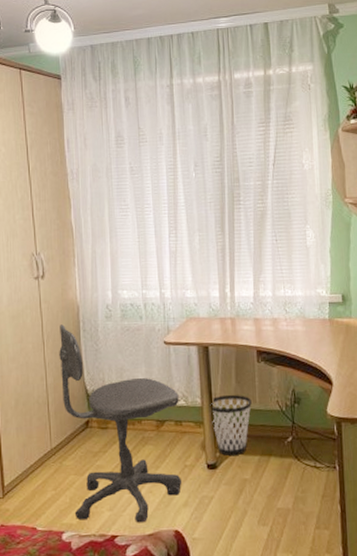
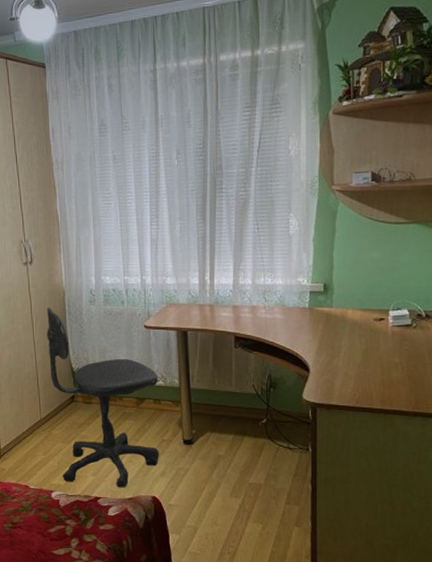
wastebasket: present [210,394,252,456] -> none [187,377,228,433]

